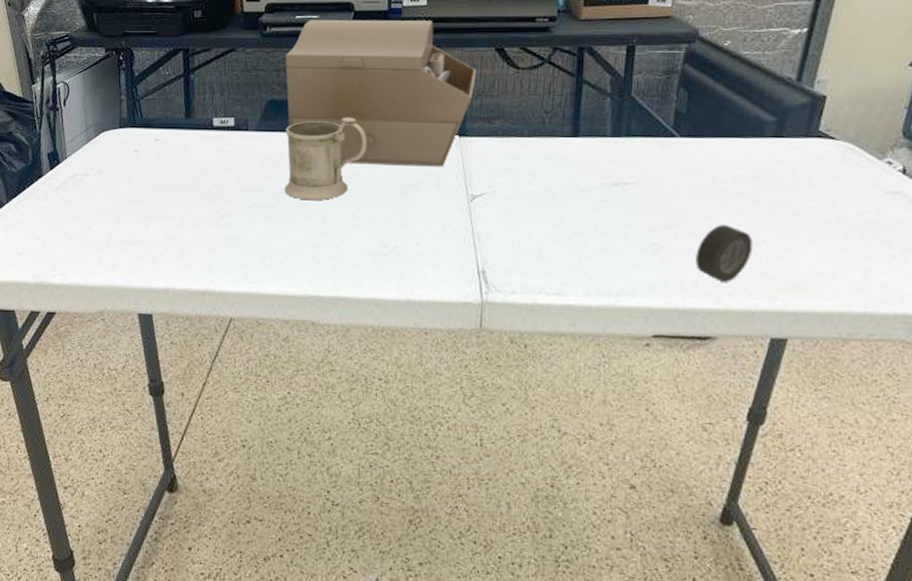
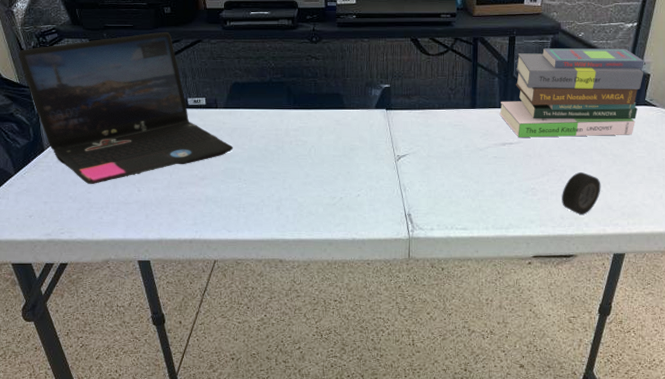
laptop: none [25,39,264,218] -> present [18,31,234,184]
mug: present [284,117,367,201] -> none [249,95,315,164]
sewing box: present [285,20,476,166] -> none [244,15,397,133]
books: none [611,61,818,177] -> present [499,48,644,138]

